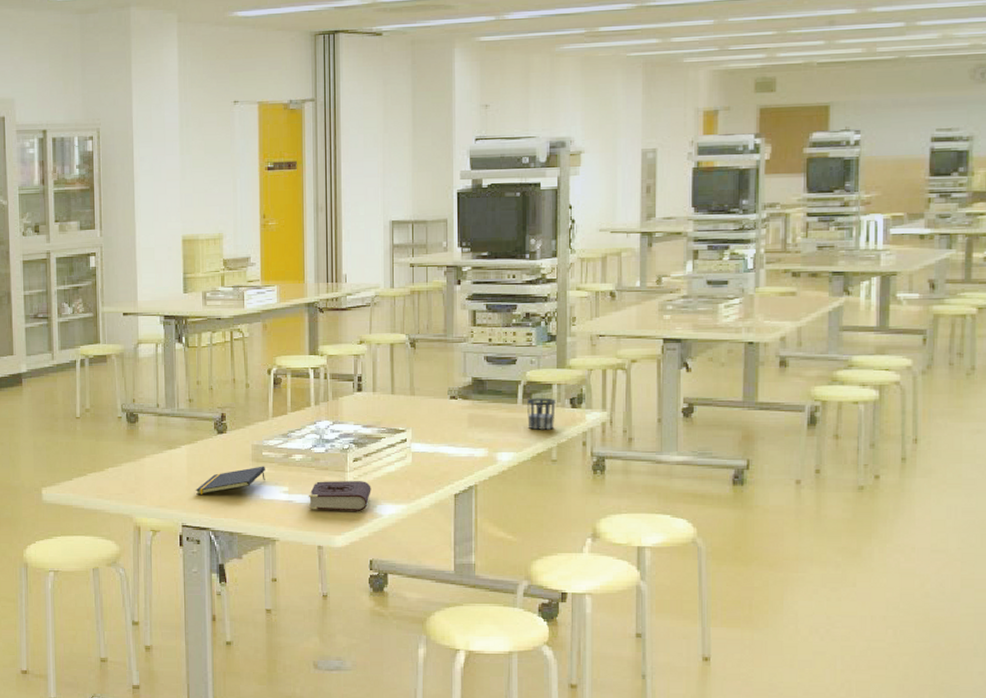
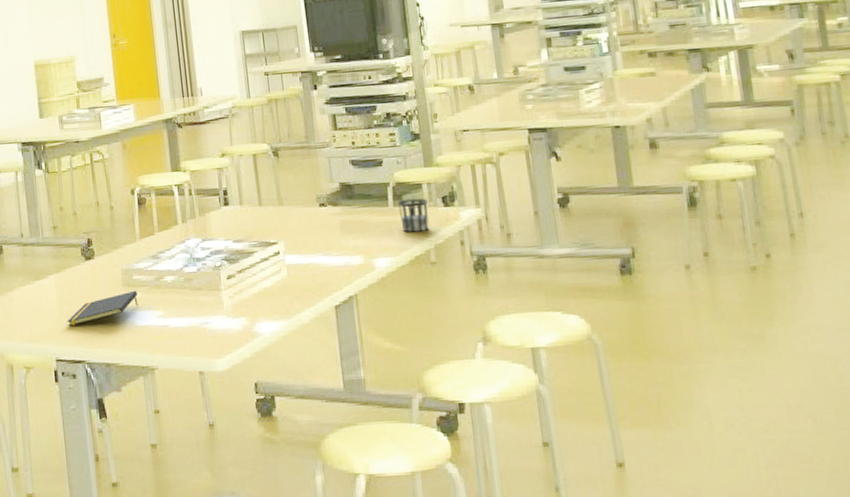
book: present [308,481,371,511] -> none [184,299,249,334]

